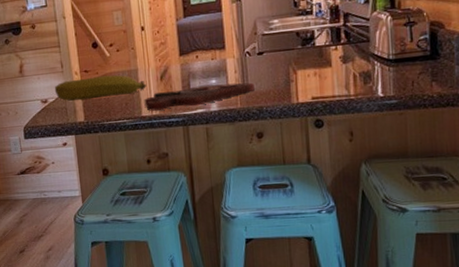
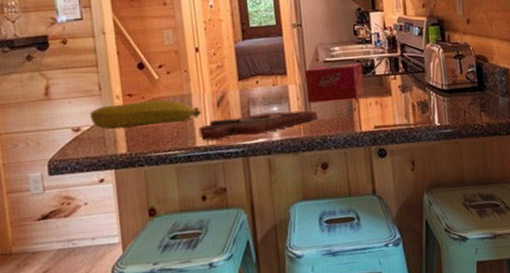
tissue box: none [243,33,302,75] -> present [305,62,364,103]

